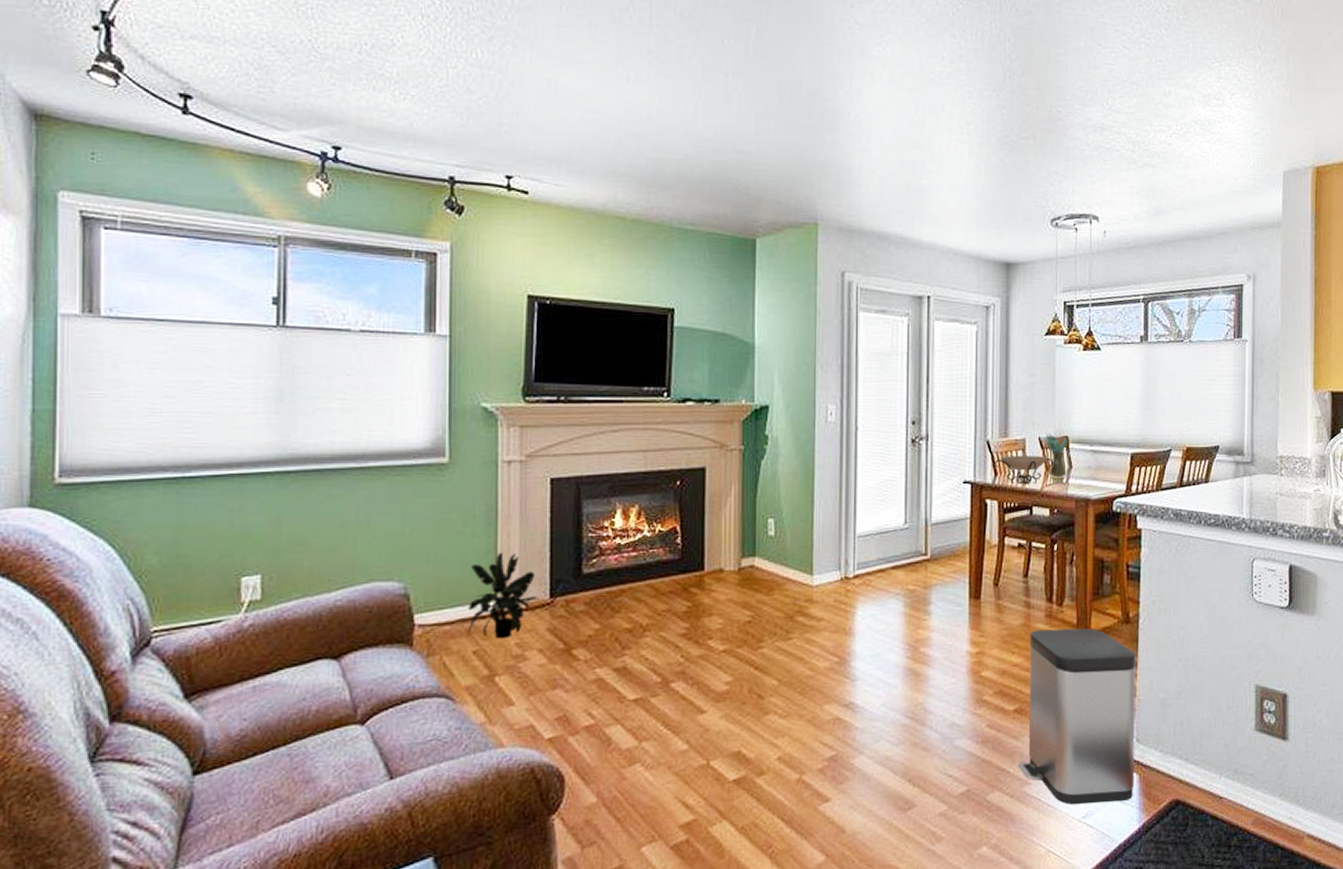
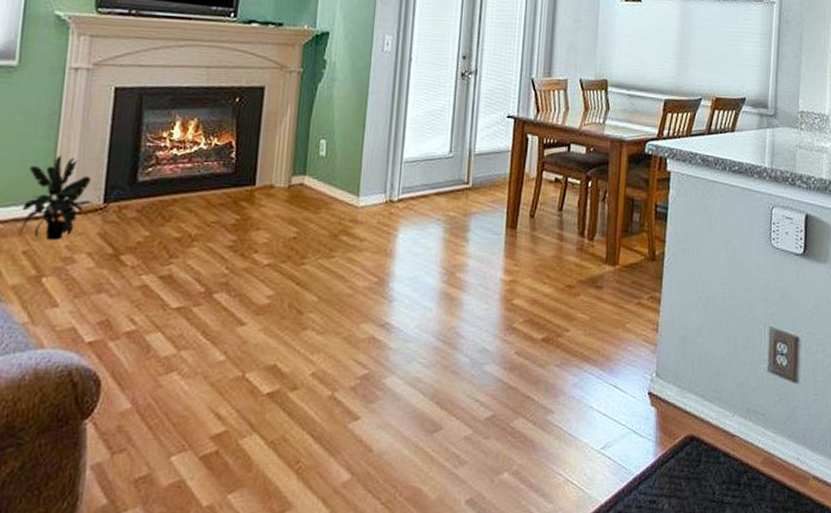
decorative bowl: present [994,456,1053,485] -> none [537,94,592,123]
pedal bin: present [1017,628,1136,804] -> none [542,262,660,435]
vase: present [1045,432,1067,483] -> none [586,75,606,124]

